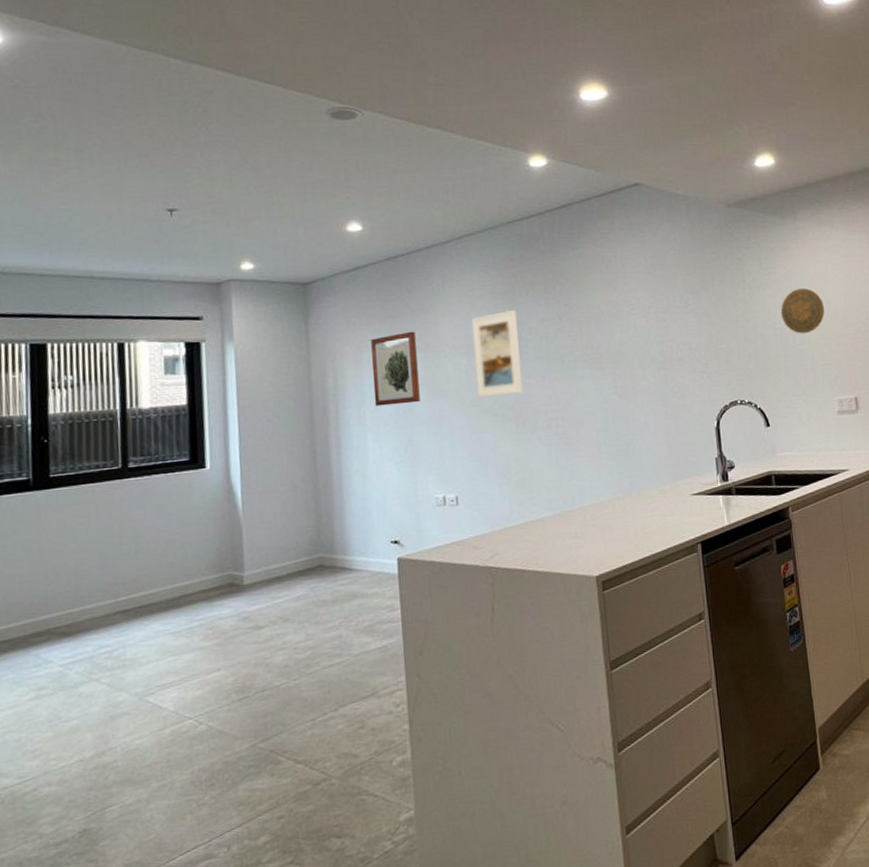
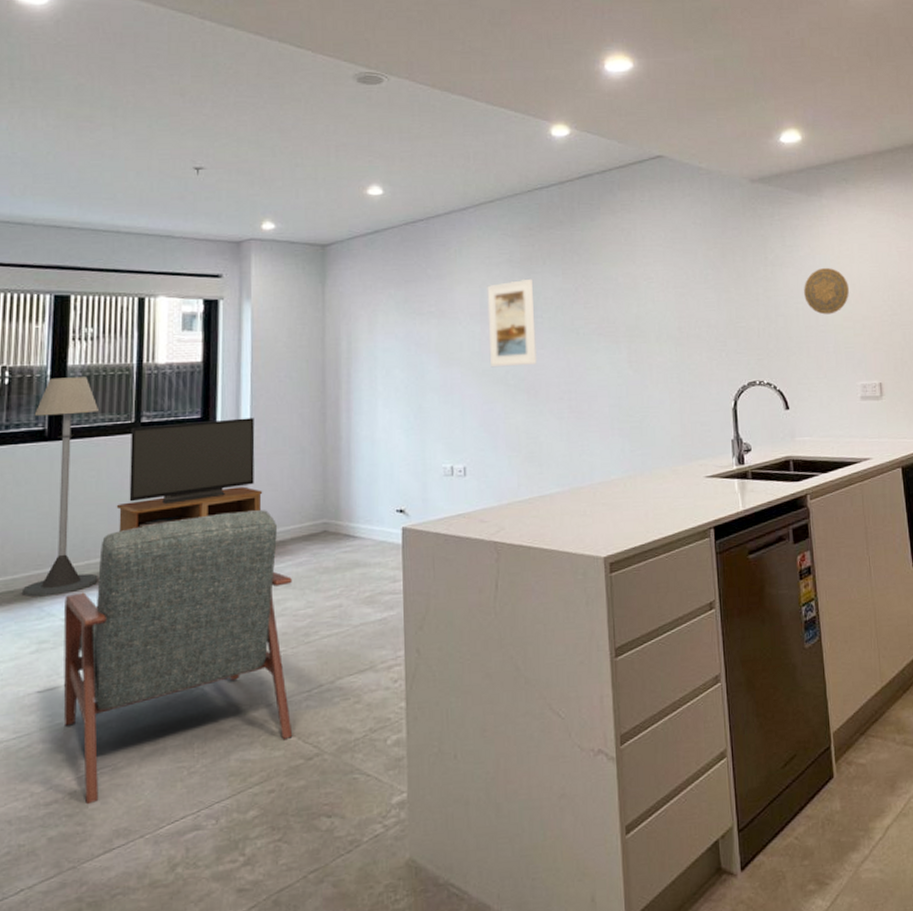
floor lamp: none [16,425,95,645] -> present [21,377,98,597]
chair: none [61,548,299,842] -> present [63,510,293,805]
tv stand: none [108,458,257,577] -> present [116,417,263,532]
wall art: present [371,331,420,406] -> none [386,297,432,371]

